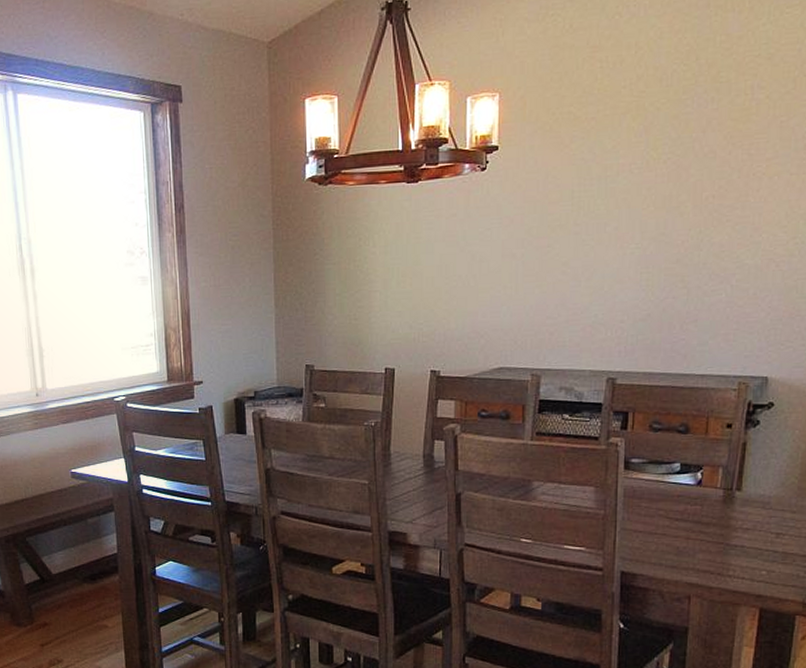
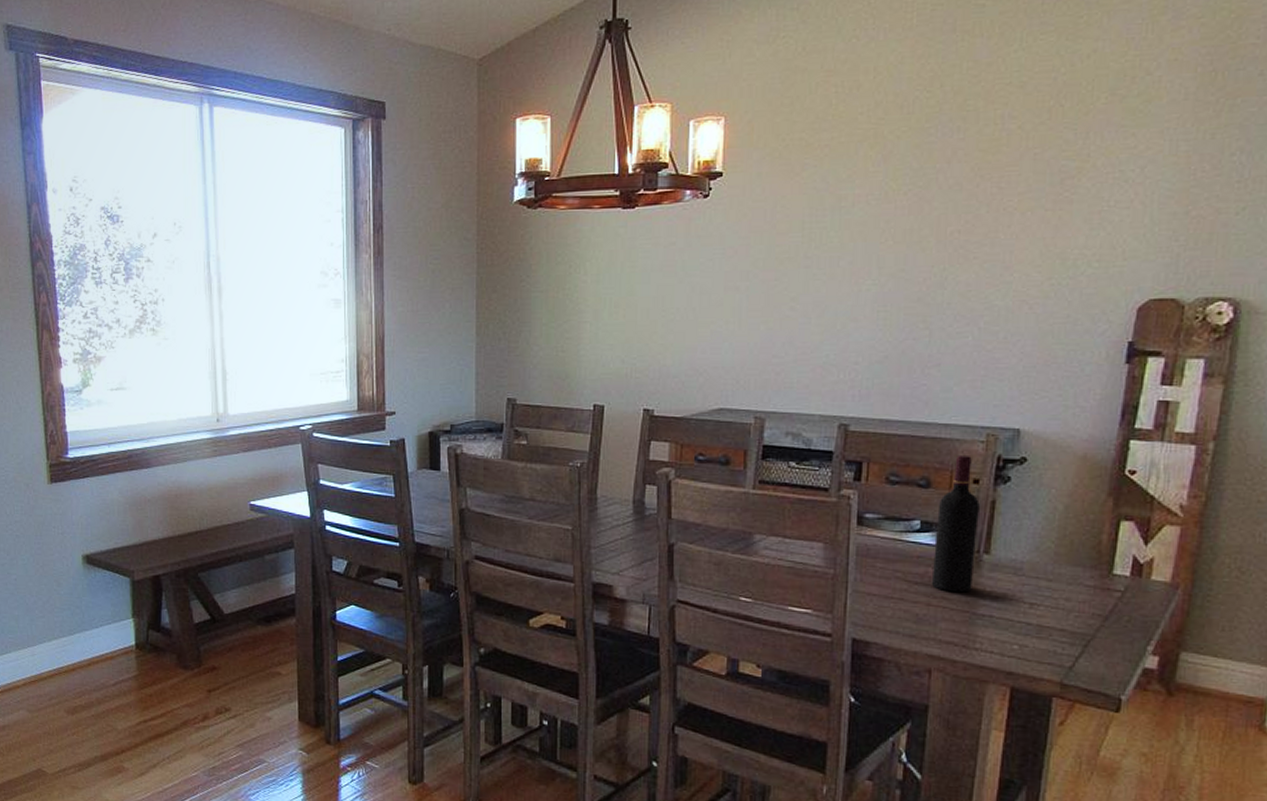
wine bottle: none [690,403,732,526] -> present [931,456,980,593]

